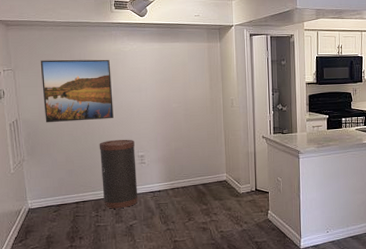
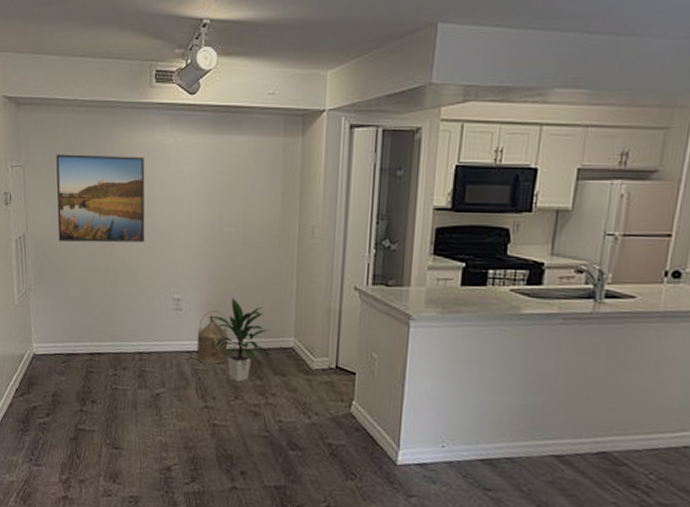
trash can: present [99,139,138,210] -> none [123,272,170,370]
watering can: none [158,161,181,199] -> present [196,310,229,364]
indoor plant: none [165,150,211,209] -> present [209,297,270,382]

